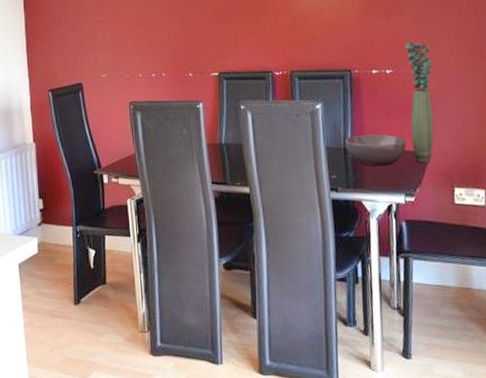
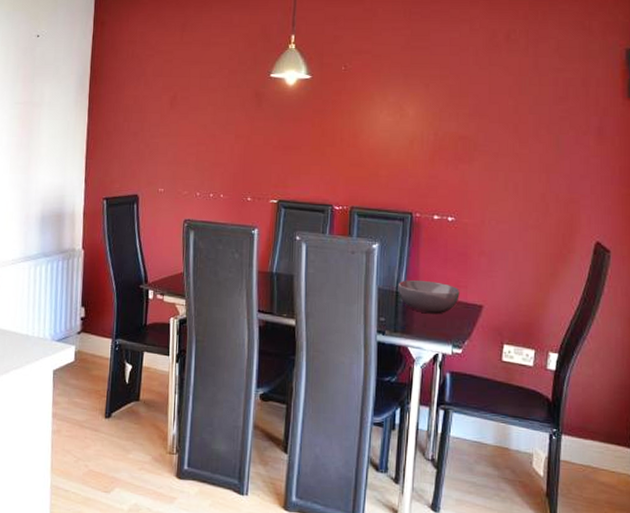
vase: present [405,38,435,164] -> none [466,187,497,316]

